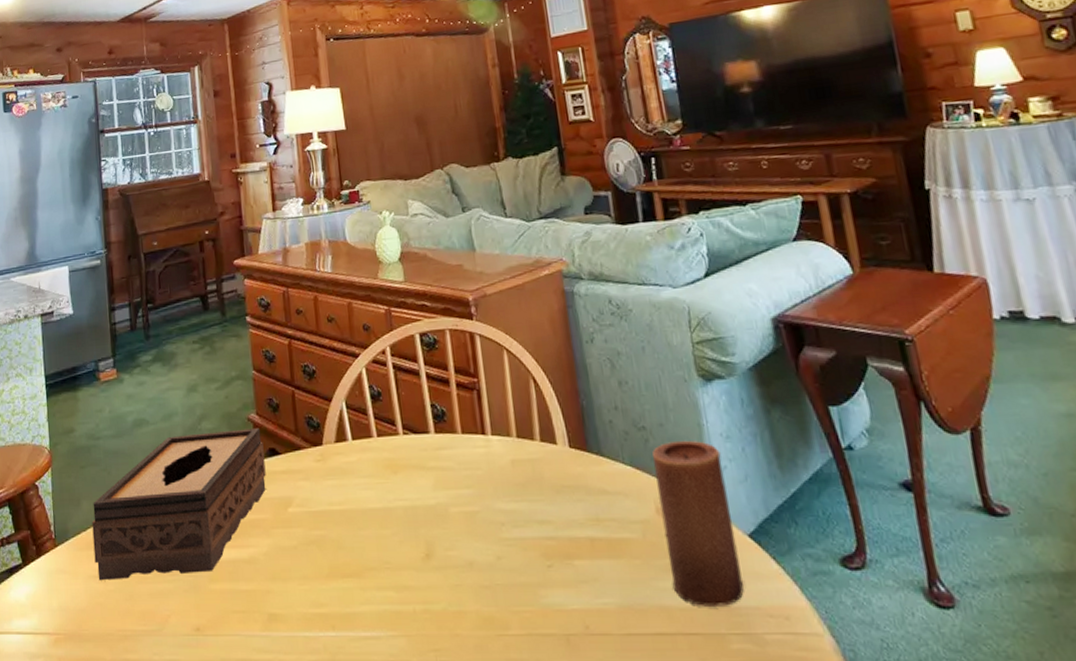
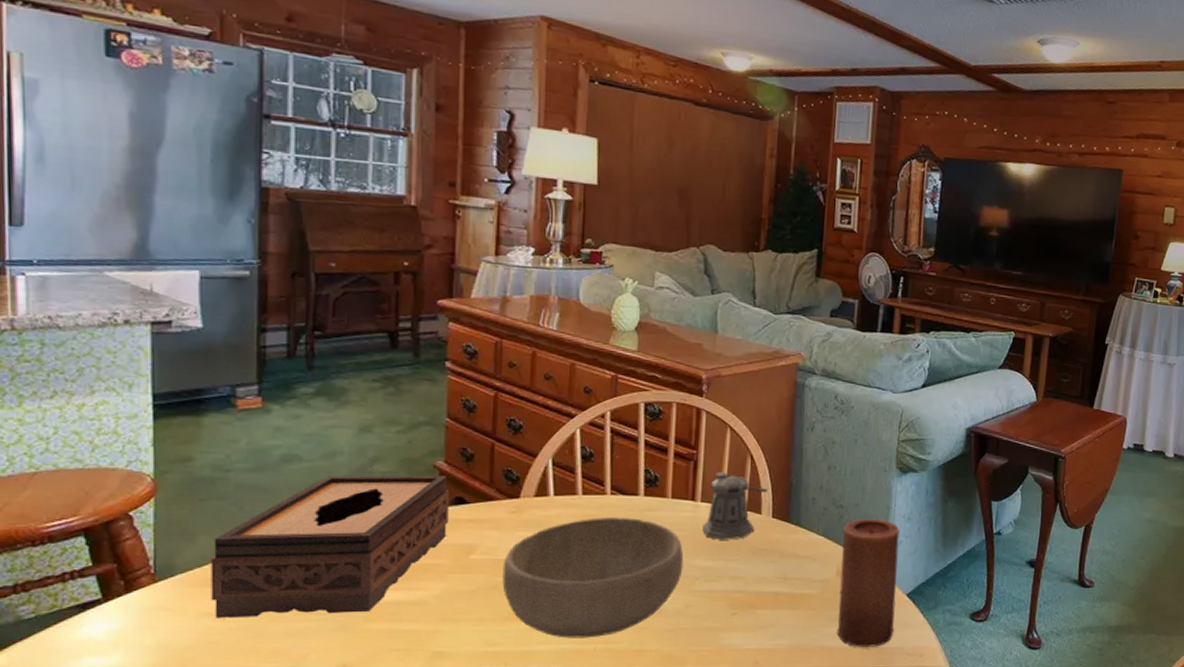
bowl: none [317,458,488,598] -> present [502,516,684,638]
pepper shaker: none [498,399,558,478] -> present [702,472,767,540]

